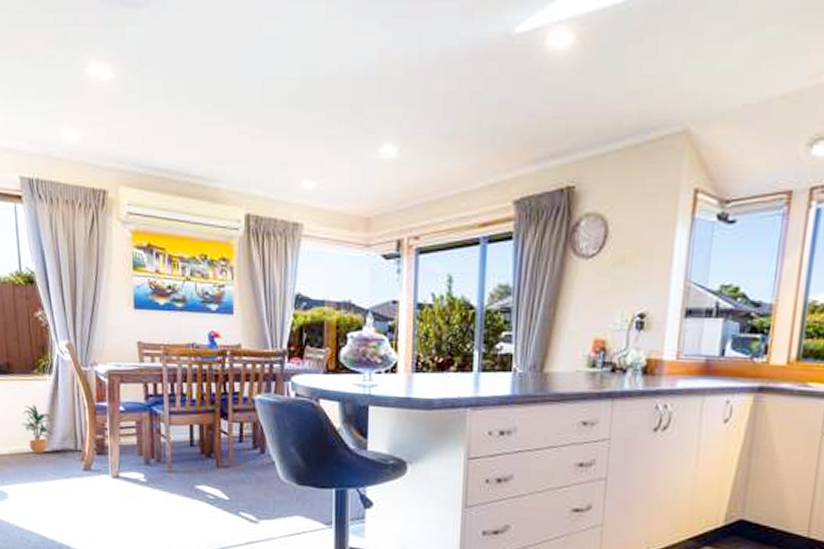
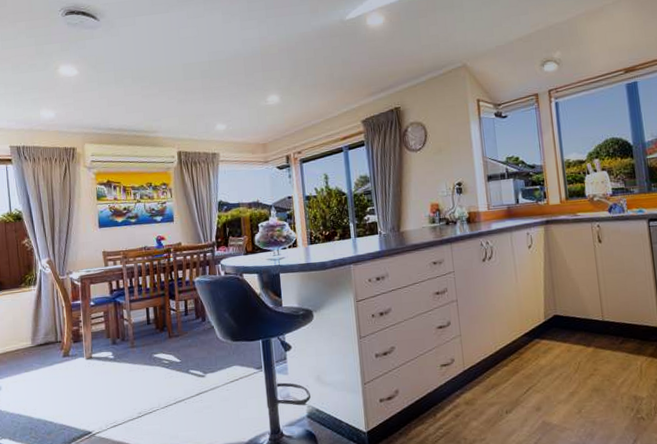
potted plant: present [22,405,55,454] -> none [12,311,39,349]

